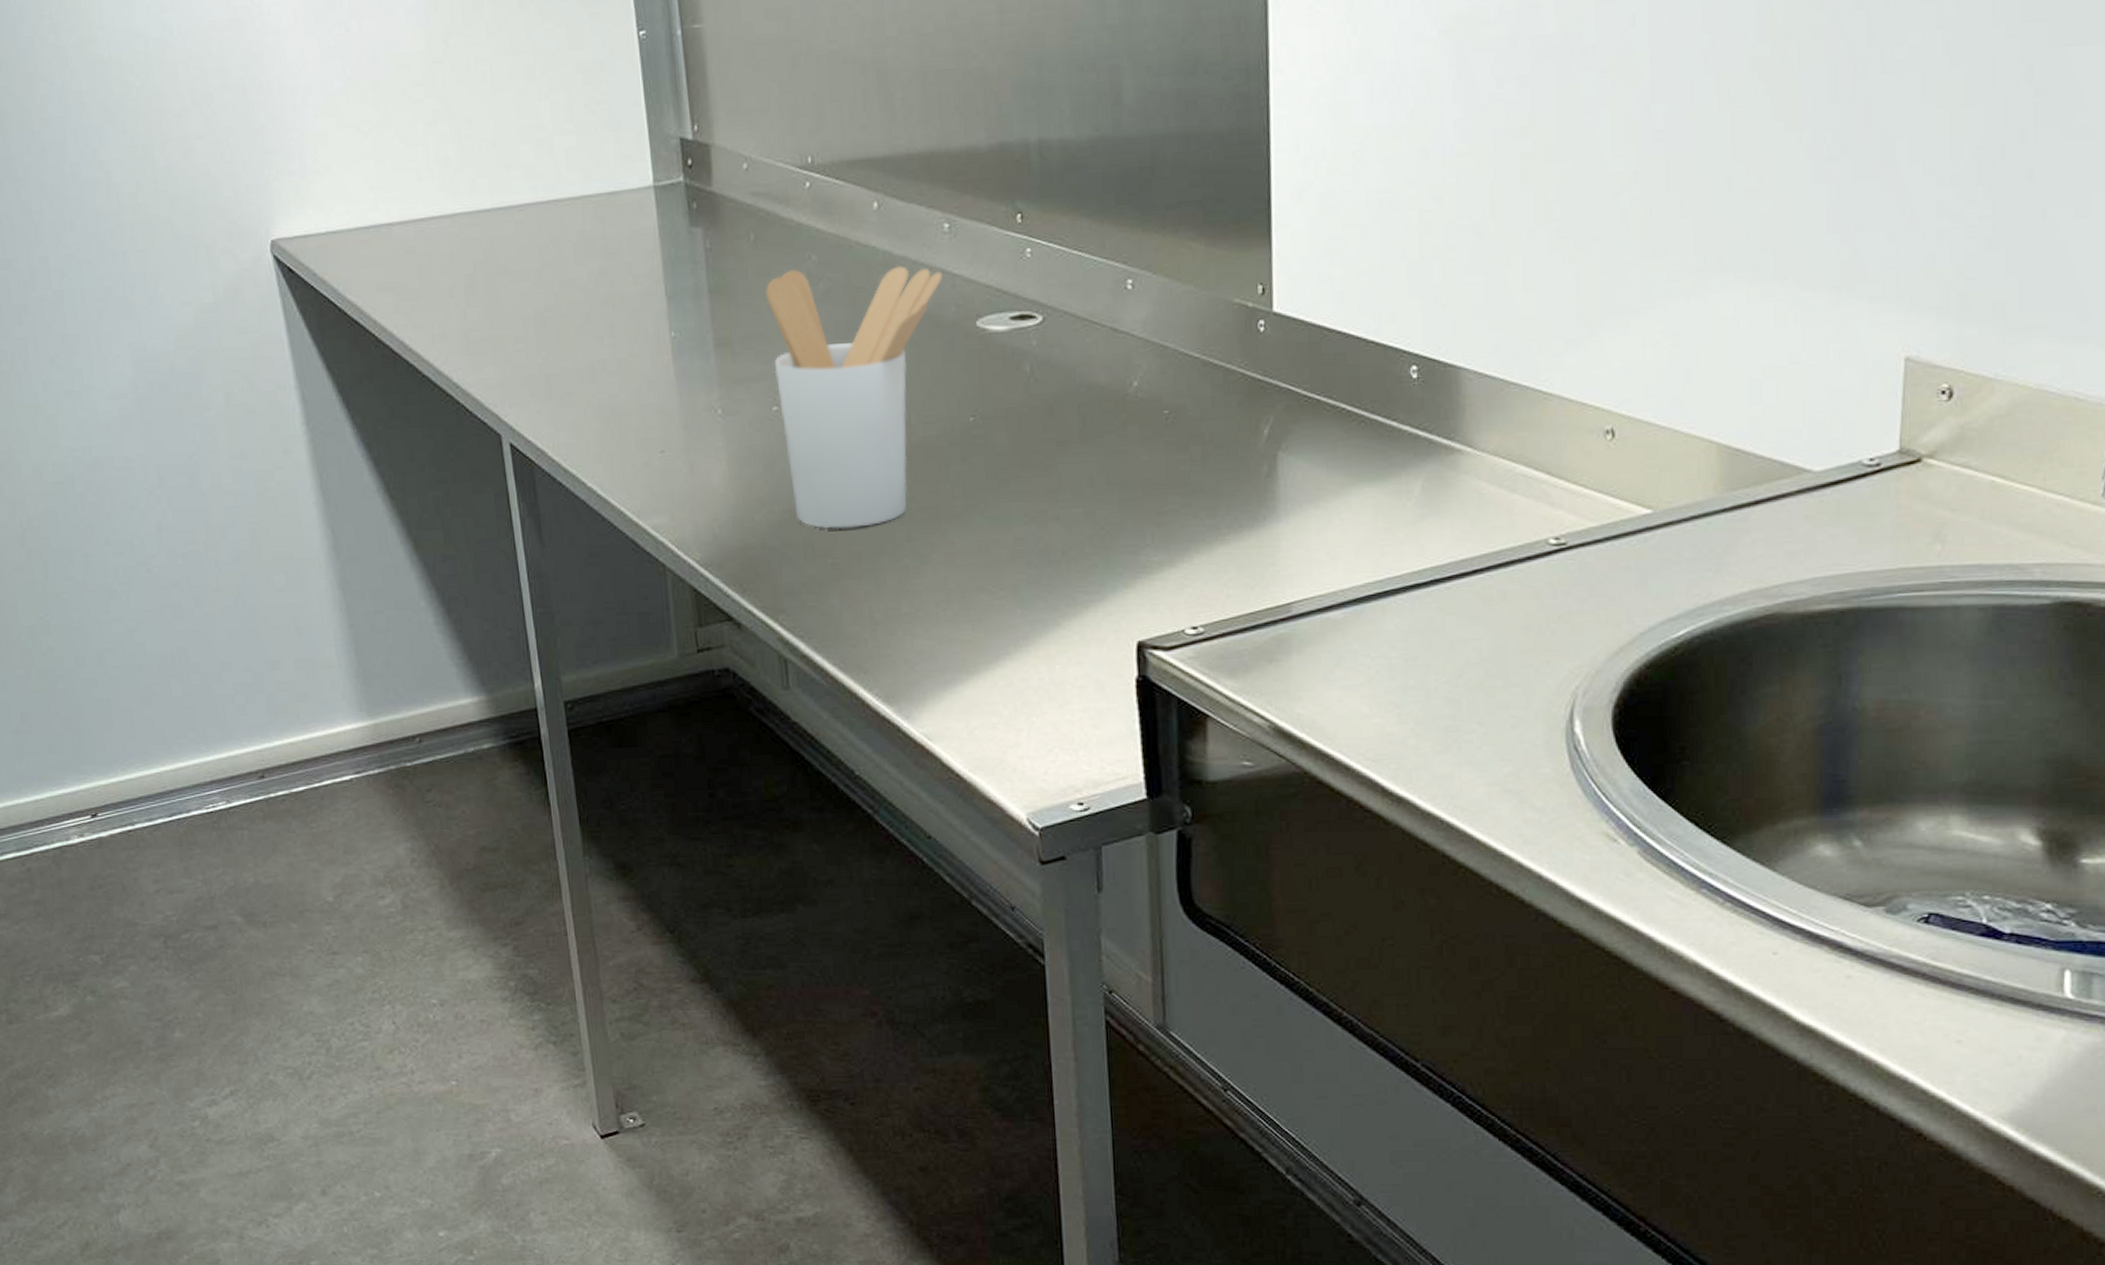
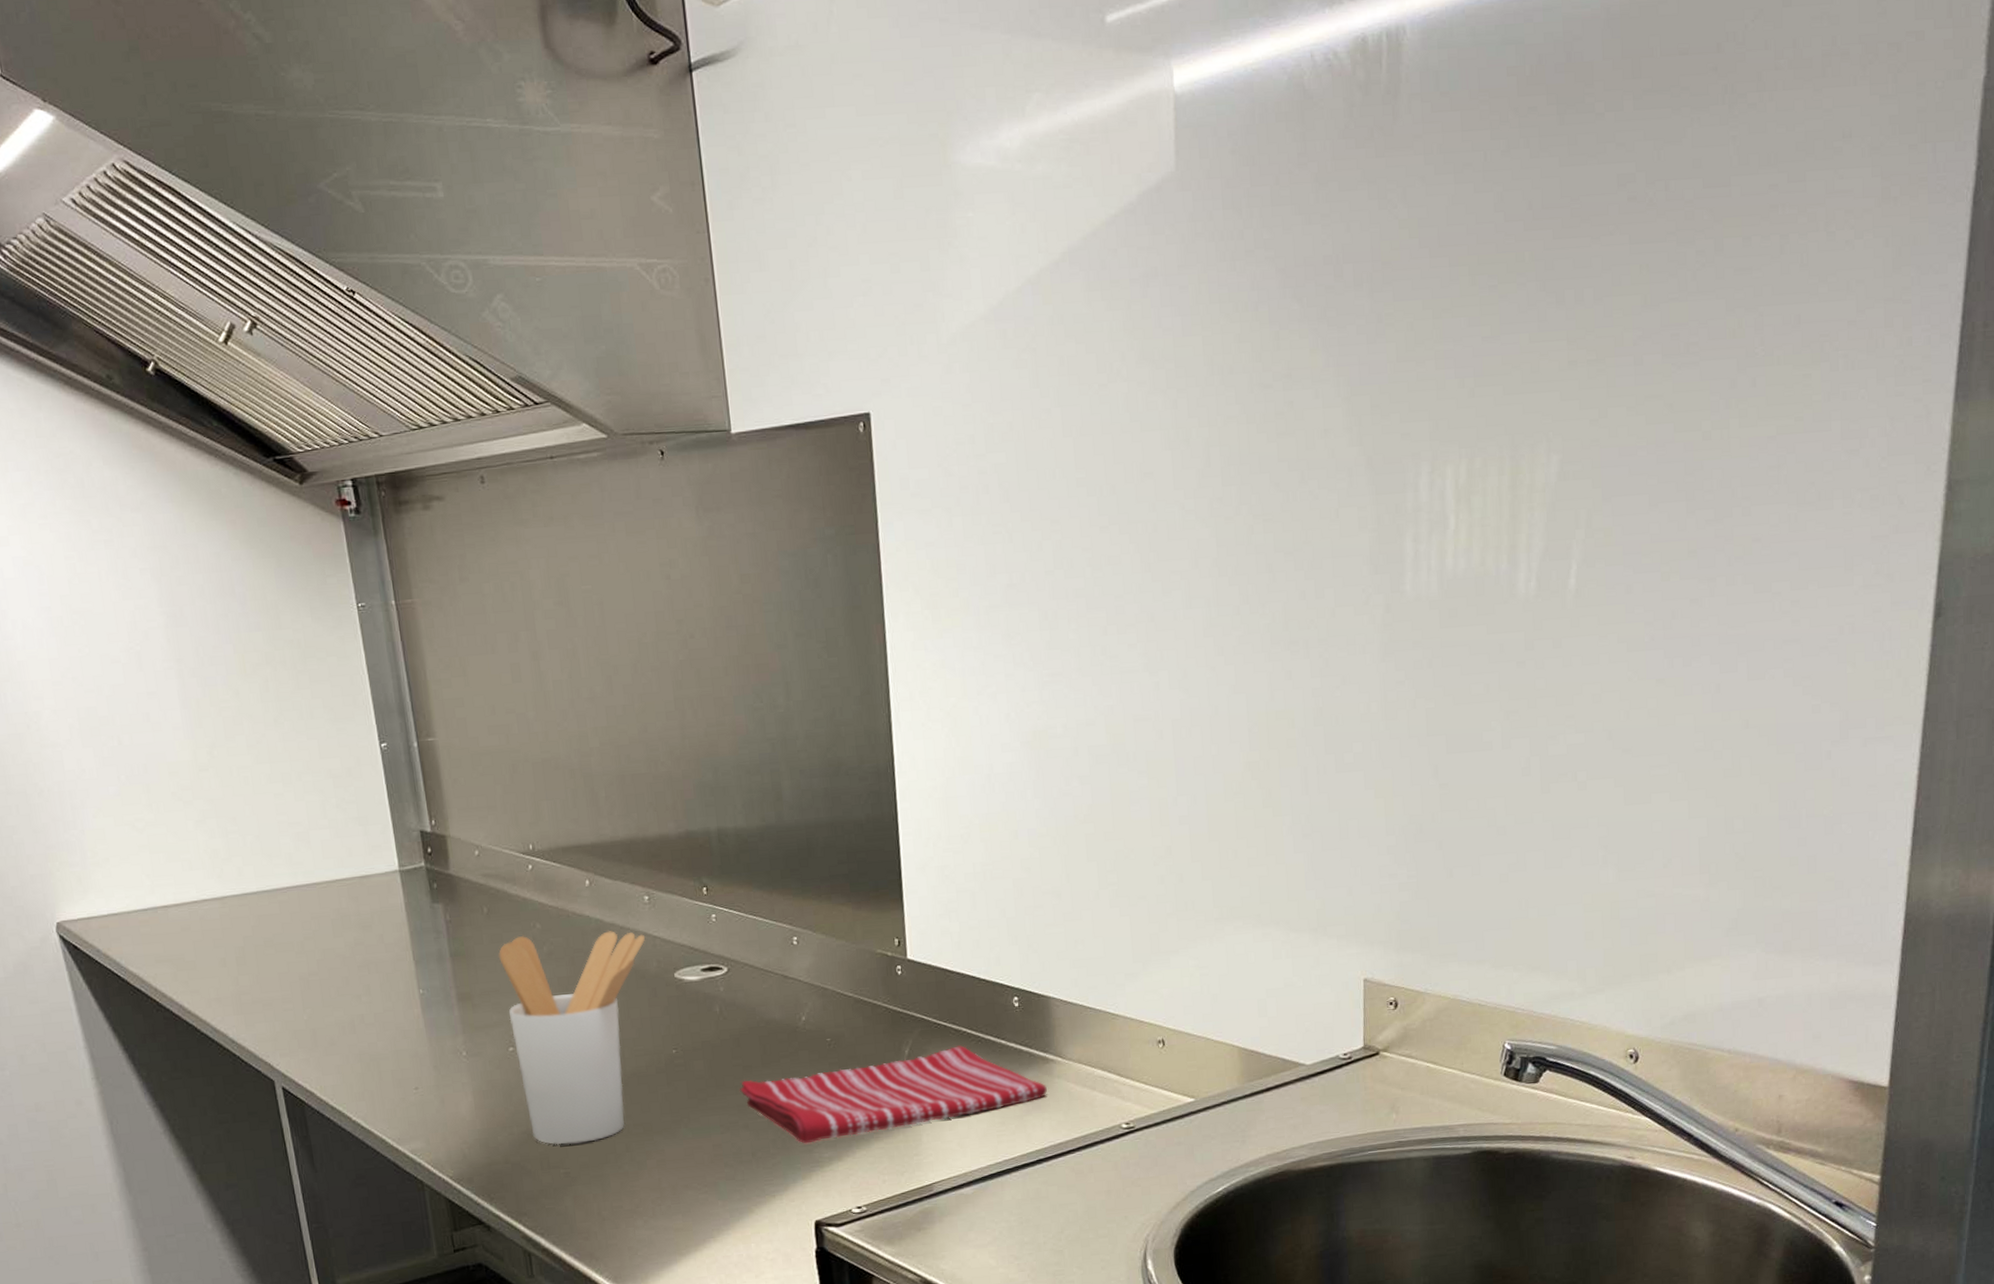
dish towel: none [1051,426,1450,543] -> present [740,1045,1047,1144]

